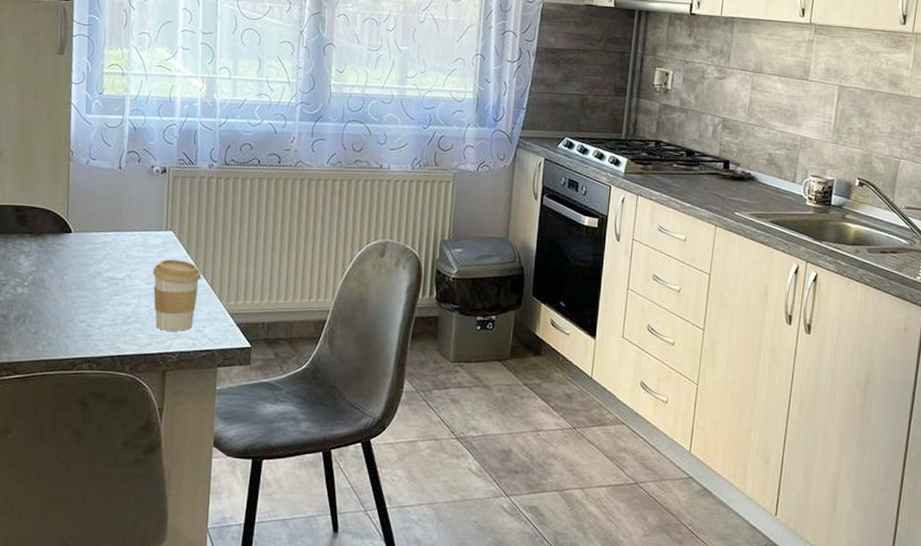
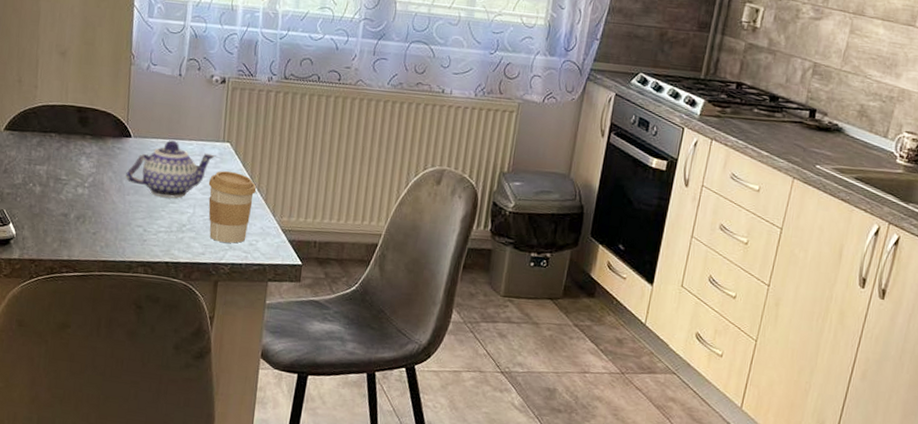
teapot: none [67,233,159,290] -> present [125,140,216,198]

